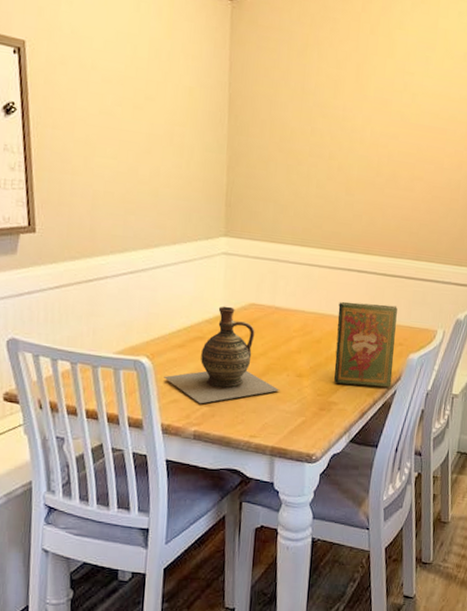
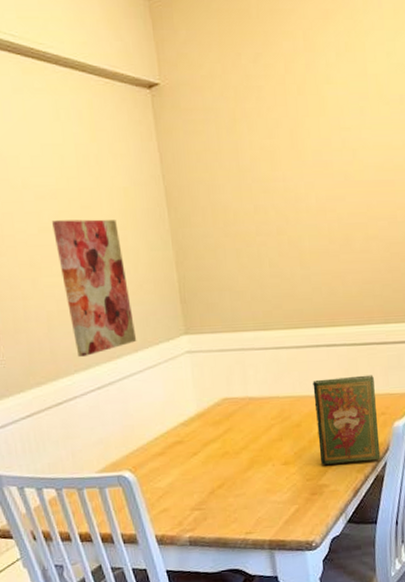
wall art: none [113,105,178,240] -> present [51,219,137,357]
ceramic jug: present [164,306,280,404] -> none [149,405,268,509]

